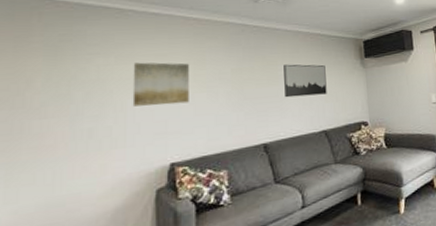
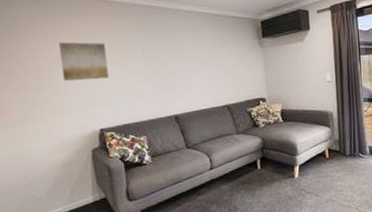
wall art: present [284,64,327,98] -> none [187,44,228,75]

